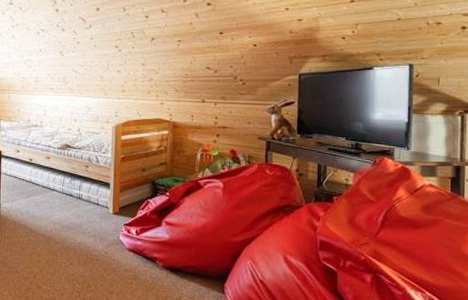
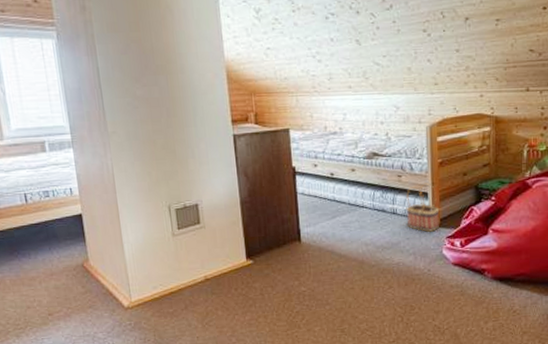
basket: none [90,174,119,218] -> present [406,183,440,232]

